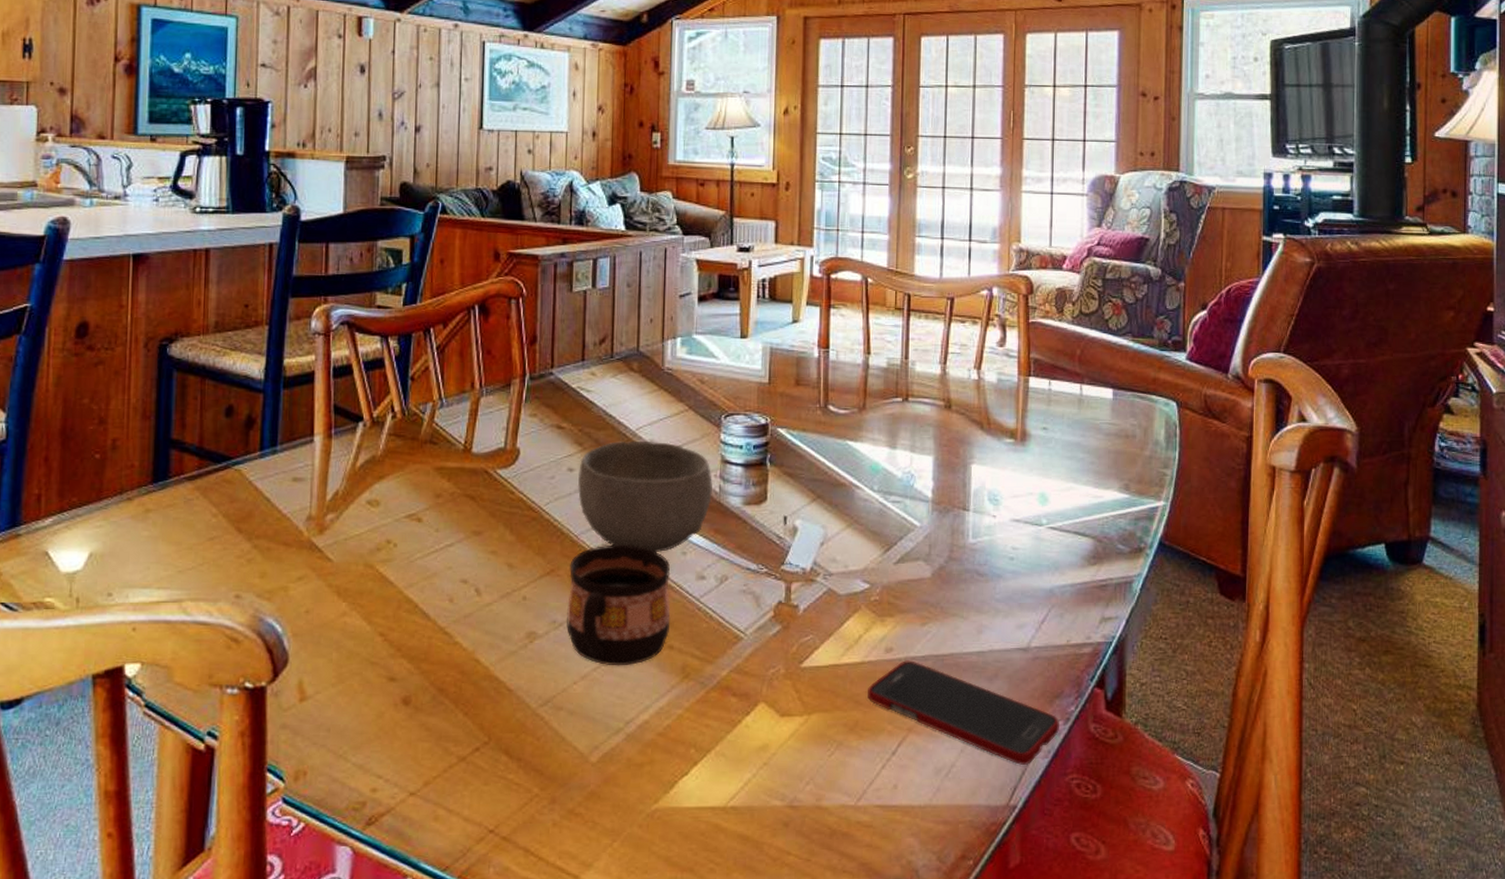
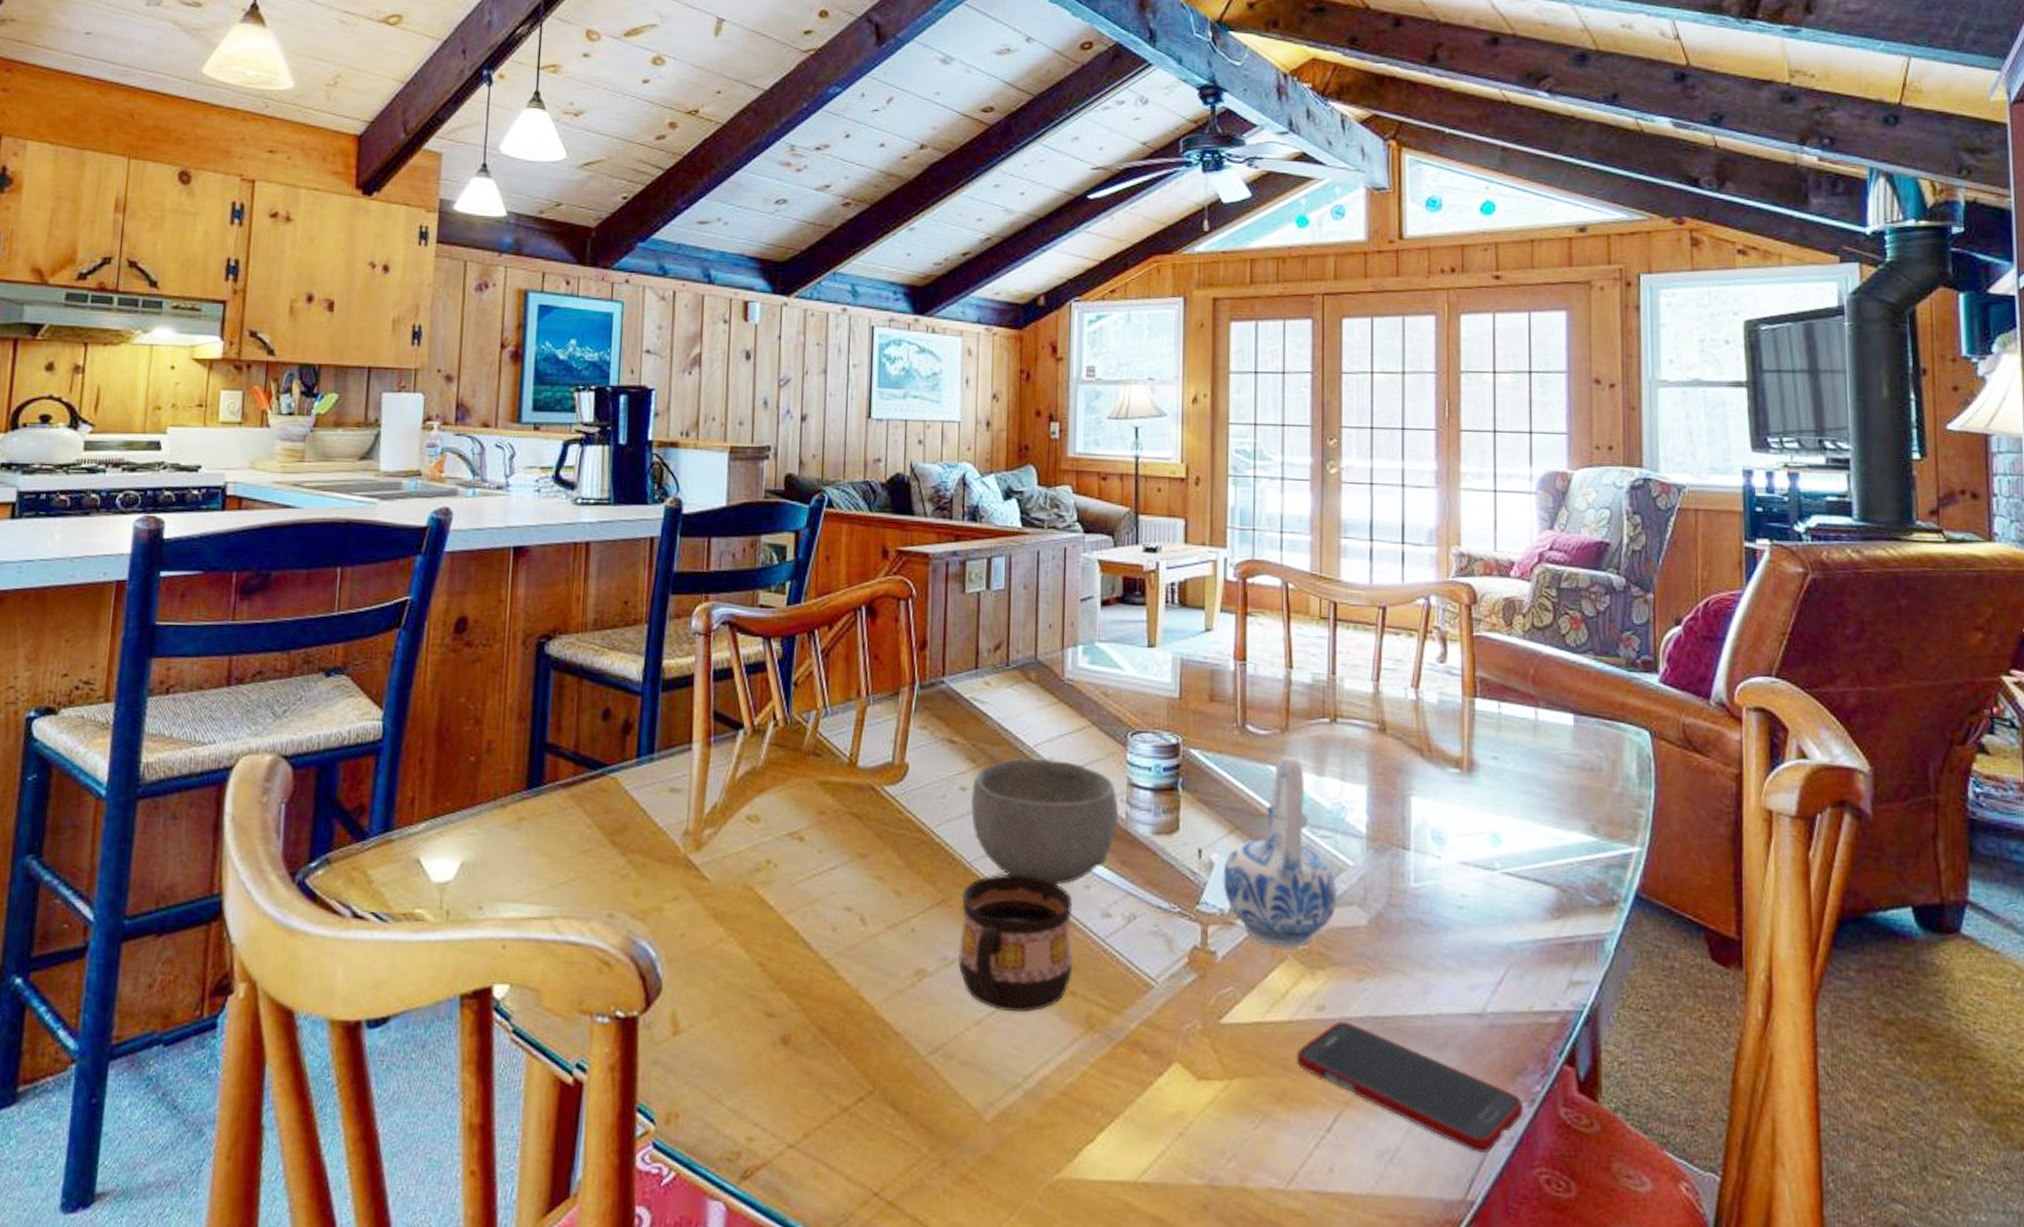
ceramic pitcher: none [805,433,906,599] -> present [1223,757,1338,948]

